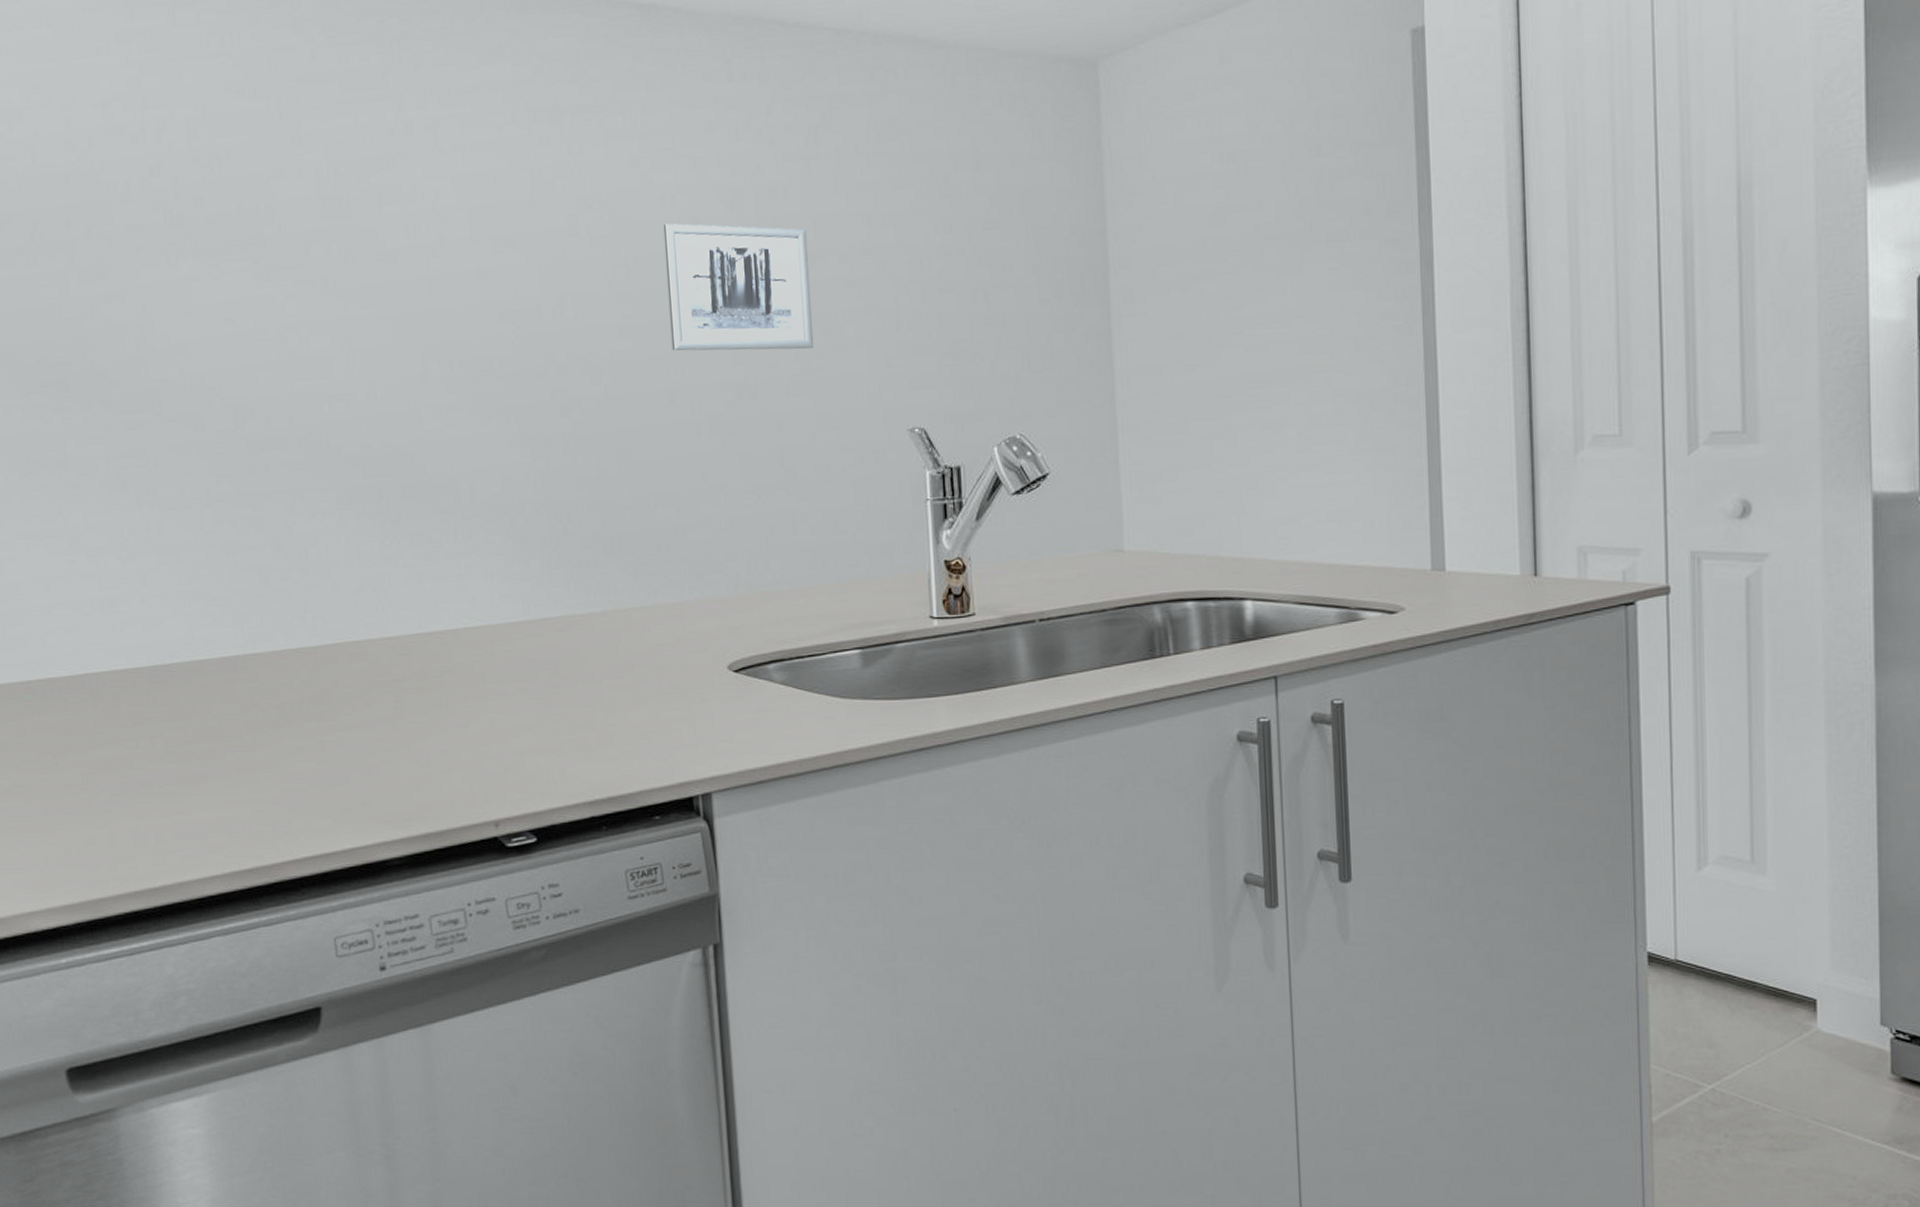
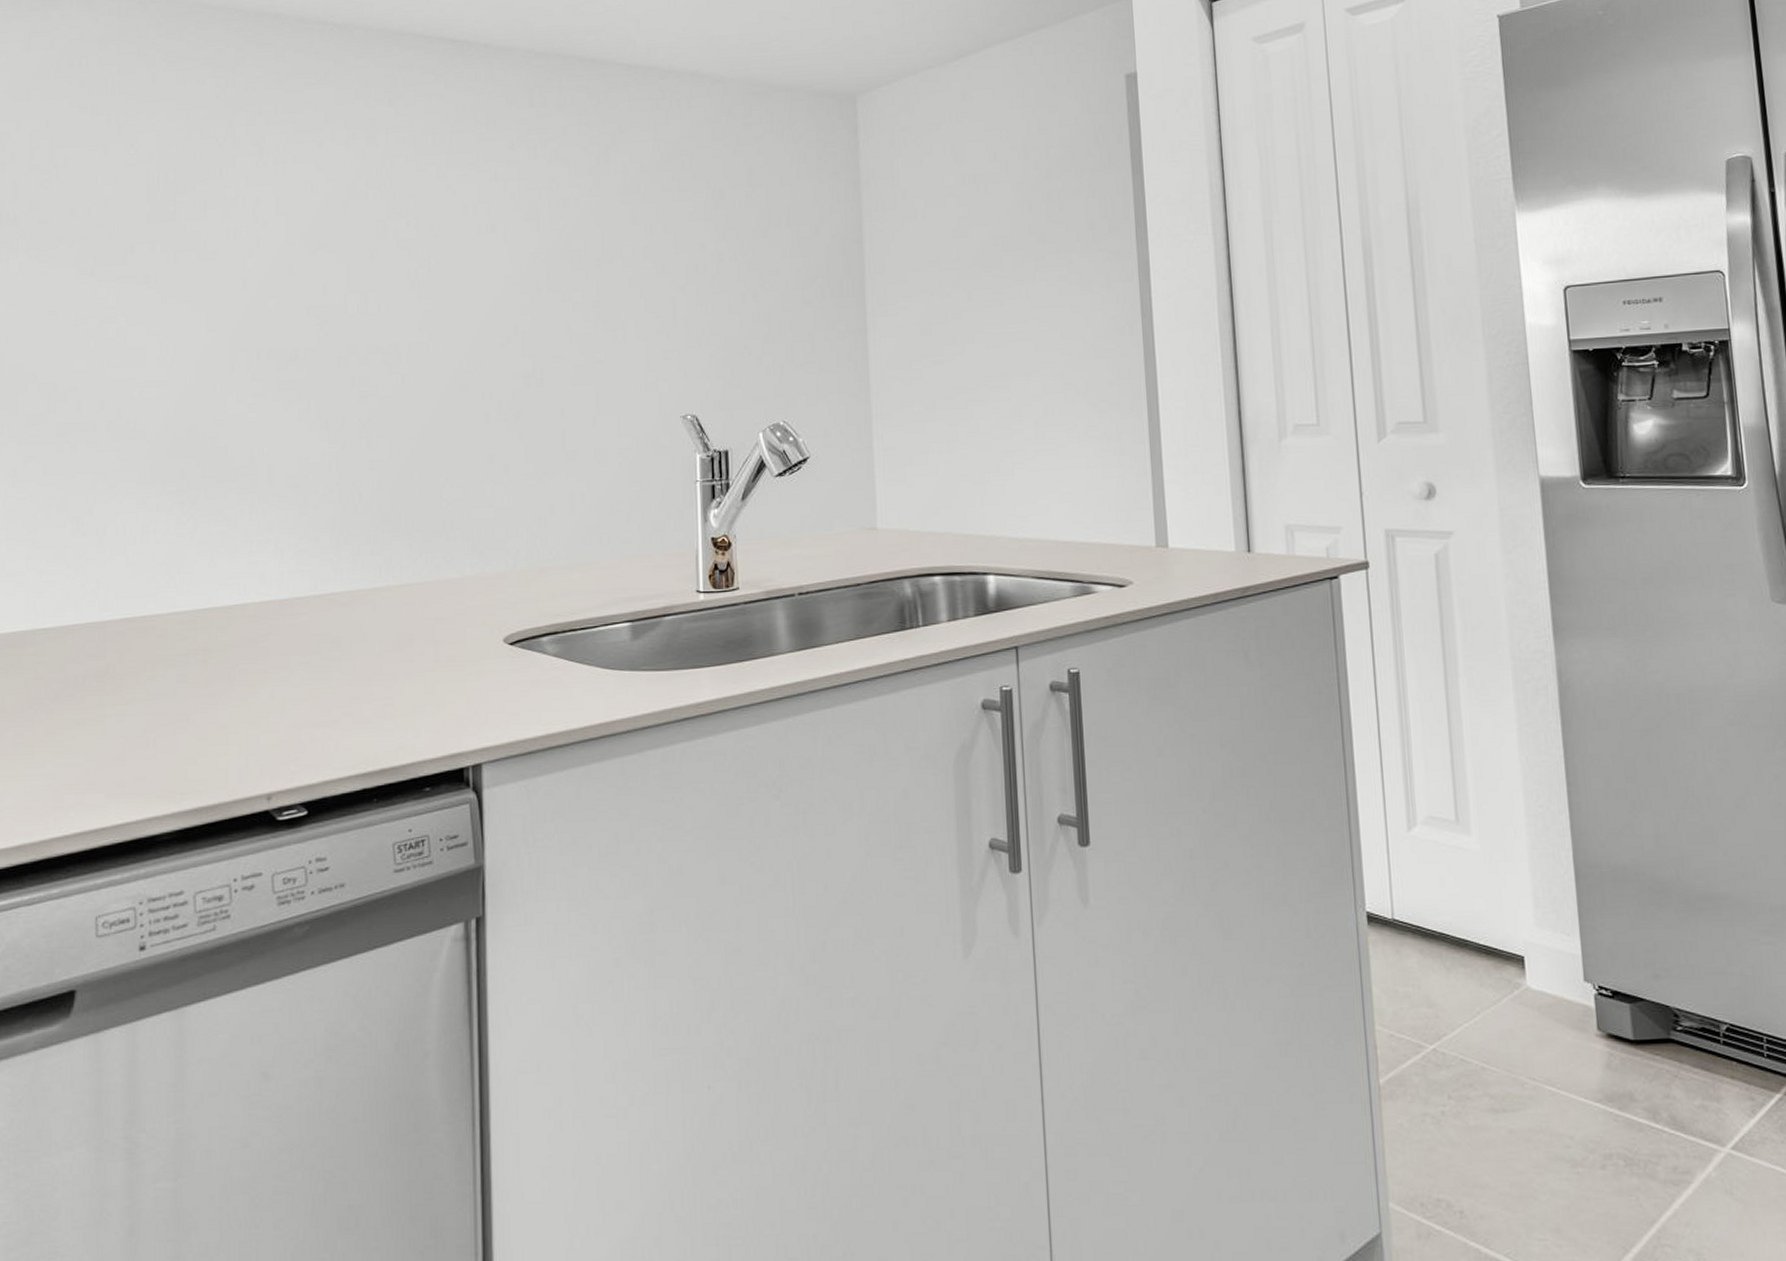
wall art: present [663,223,815,351] -> none [464,229,598,344]

